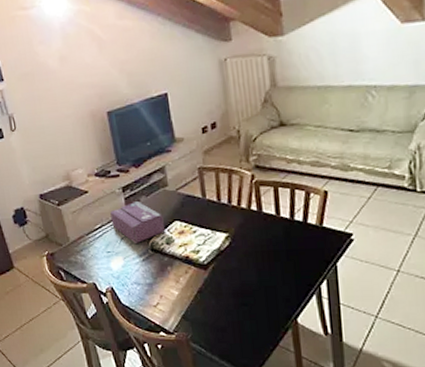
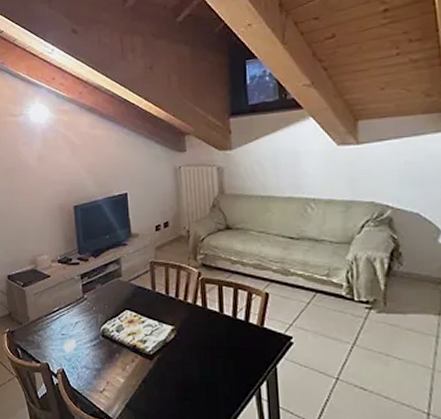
tissue box: present [110,201,165,243] -> none [68,289,116,328]

